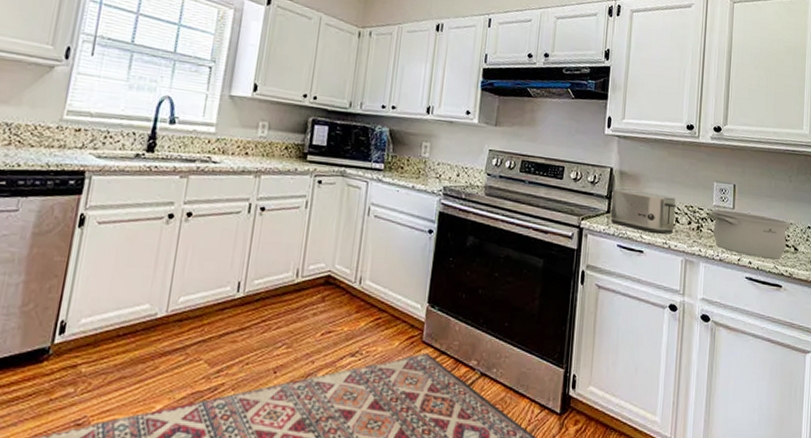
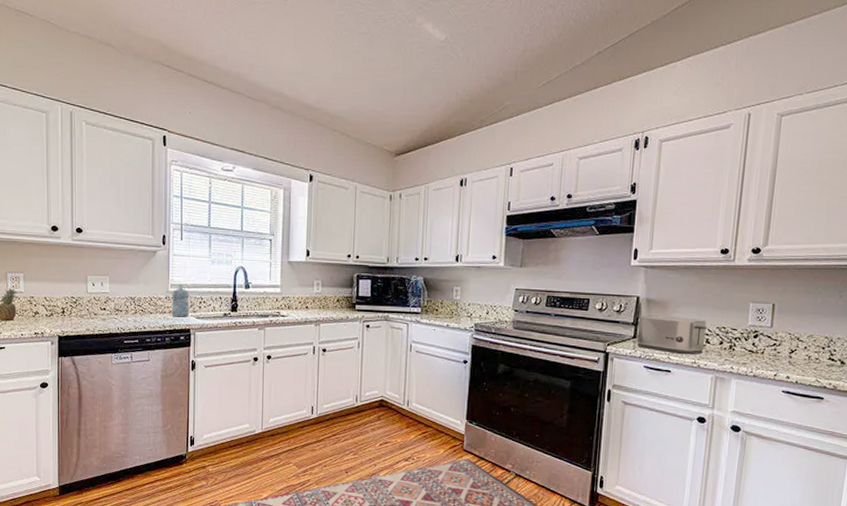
canister: none [61,111,92,155] -> present [171,284,190,317]
cooking pot: present [708,209,791,260] -> none [742,328,839,373]

